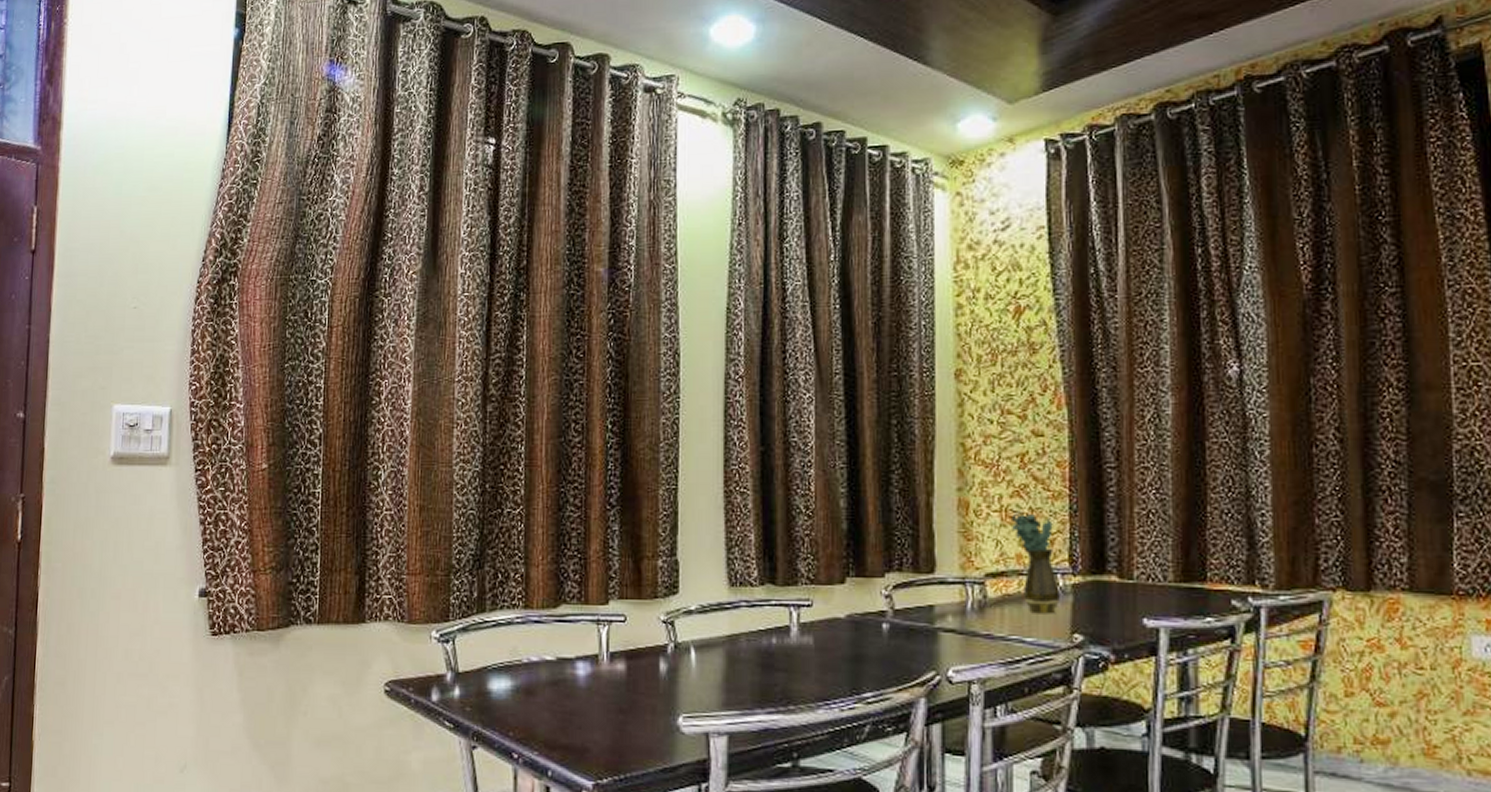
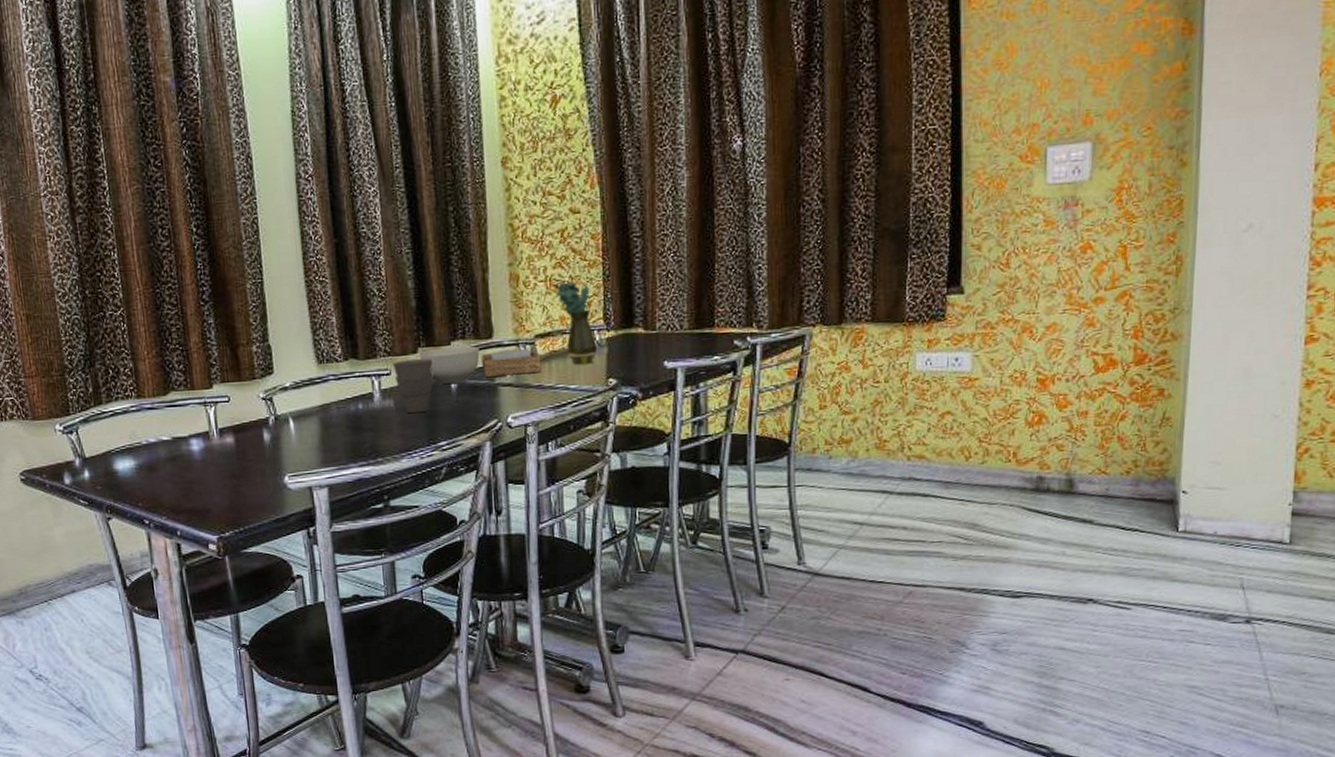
cup: none [815,590,863,656] -> present [392,358,434,414]
bowl: none [848,579,918,623] -> present [420,346,480,384]
napkin holder: none [920,588,992,620] -> present [481,348,542,378]

